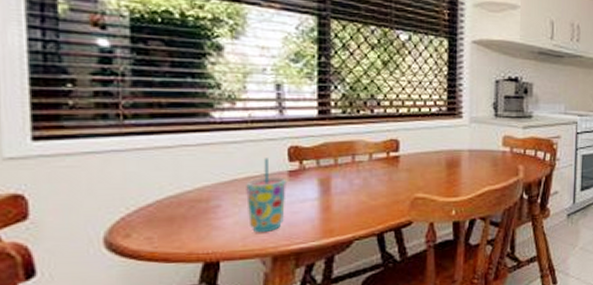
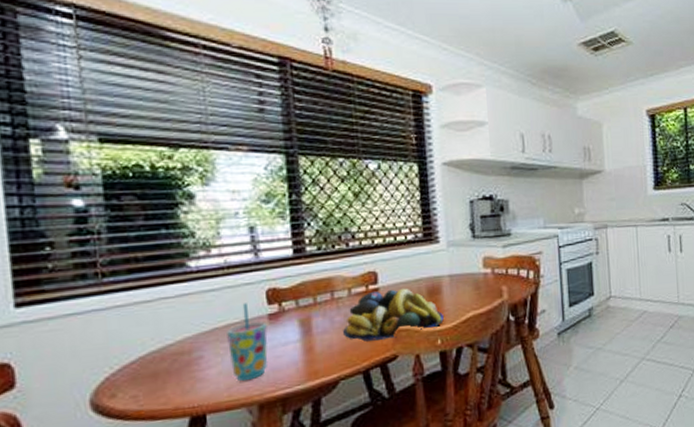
fruit bowl: none [361,158,460,206] -> present [343,288,444,342]

